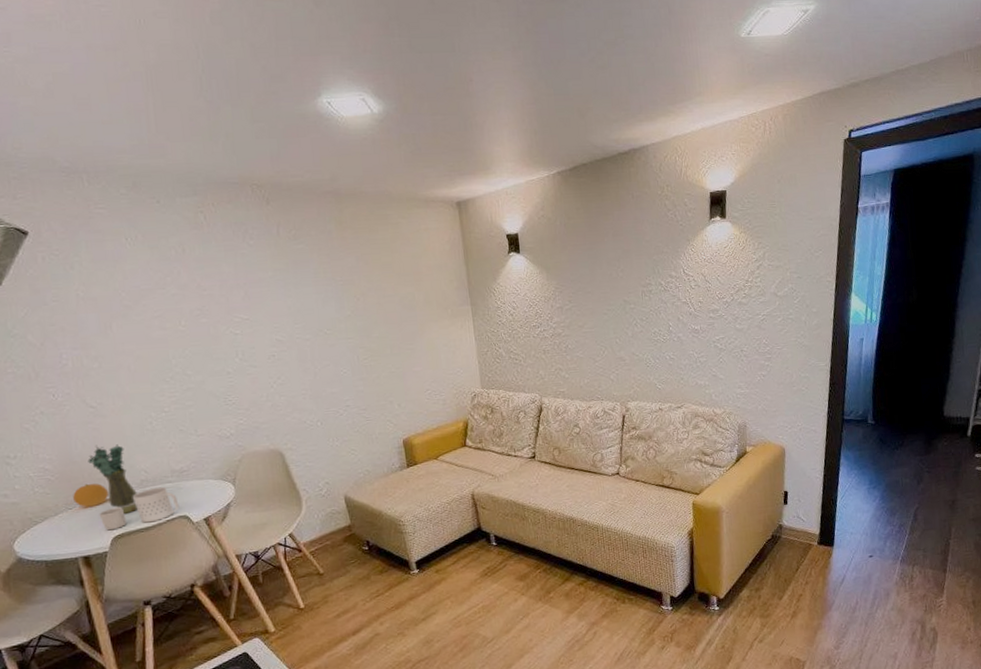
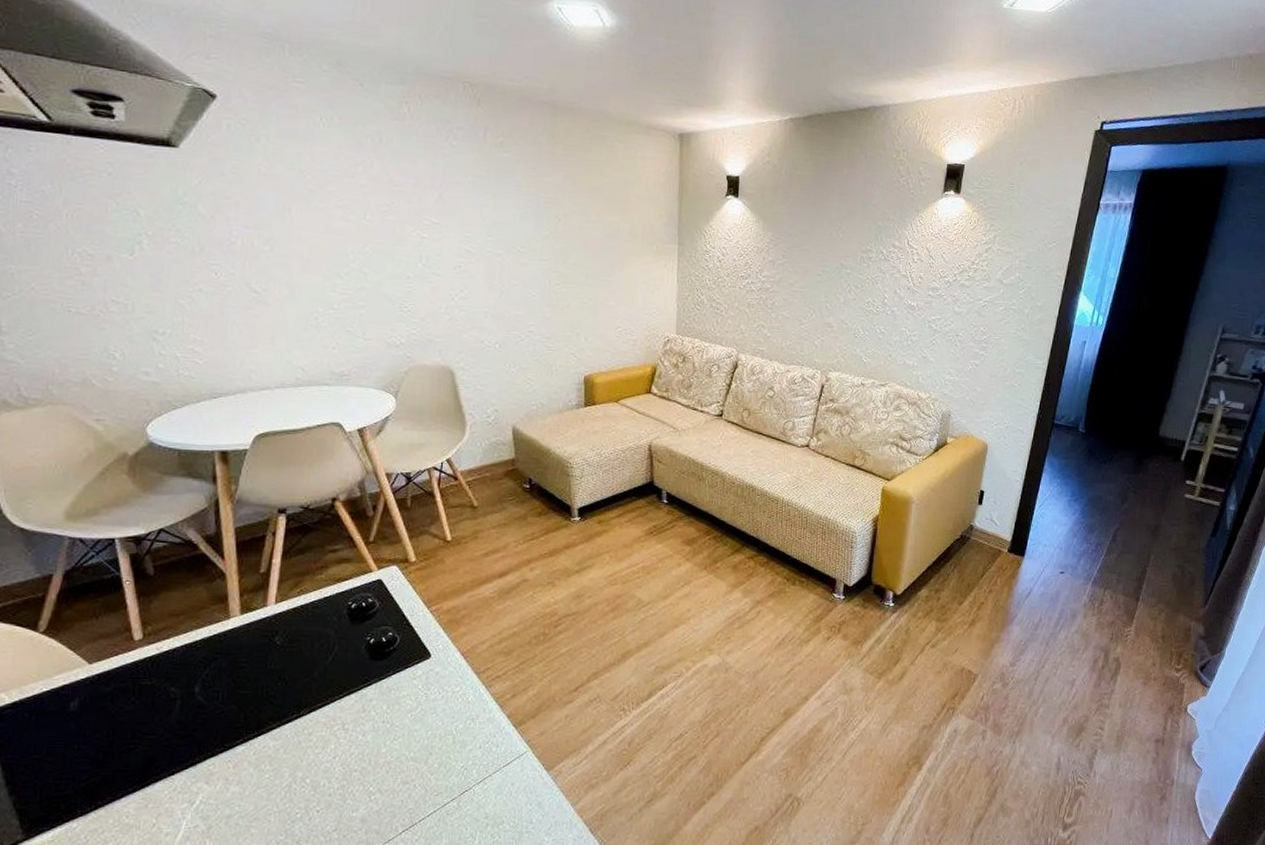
fruit: present [73,483,109,507] -> none [220,373,260,399]
vase: present [88,444,137,514] -> none [242,333,290,412]
cup: present [99,507,126,531] -> none [245,403,273,427]
mug: present [132,486,180,523] -> none [283,388,334,425]

